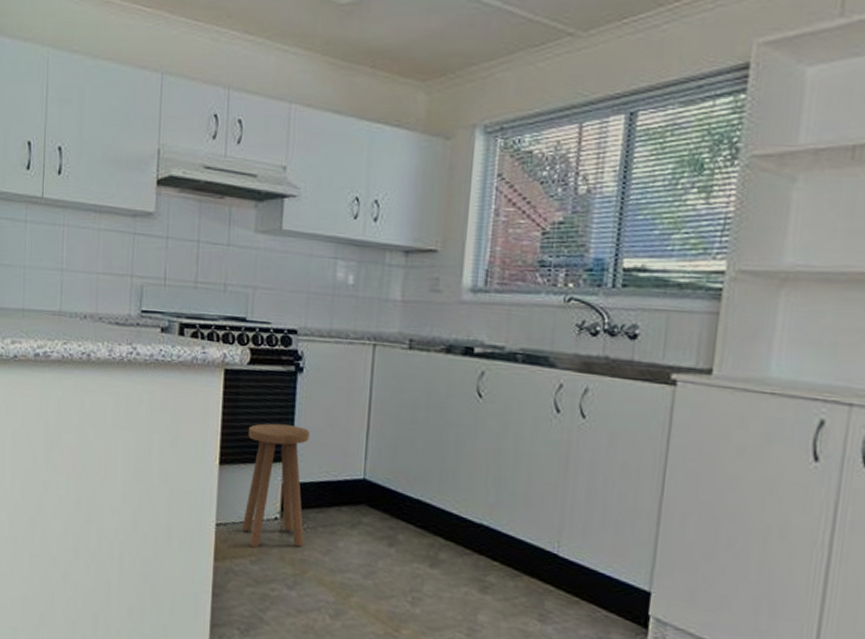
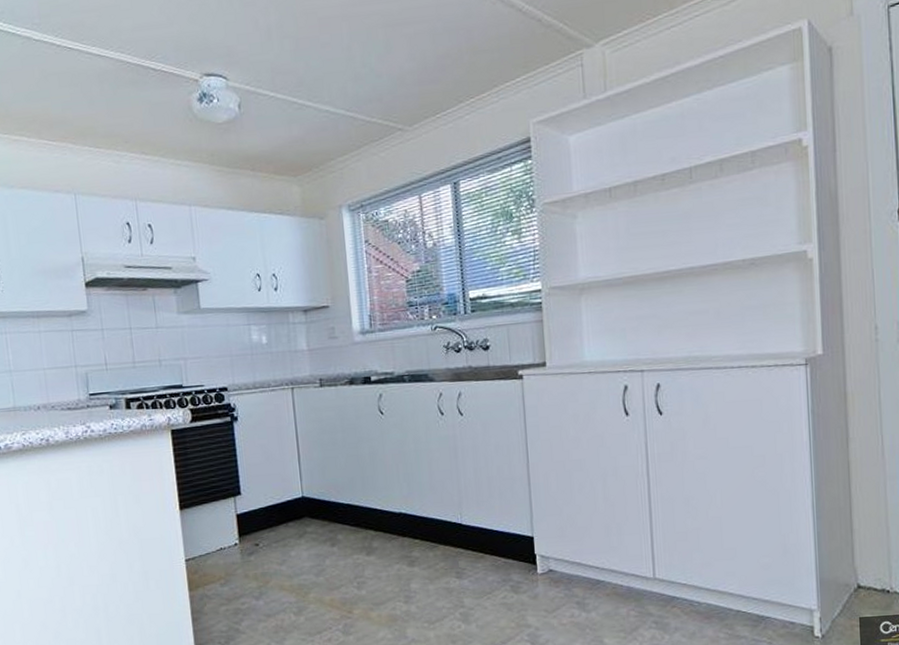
stool: present [242,423,310,548] -> none [200,465,263,573]

